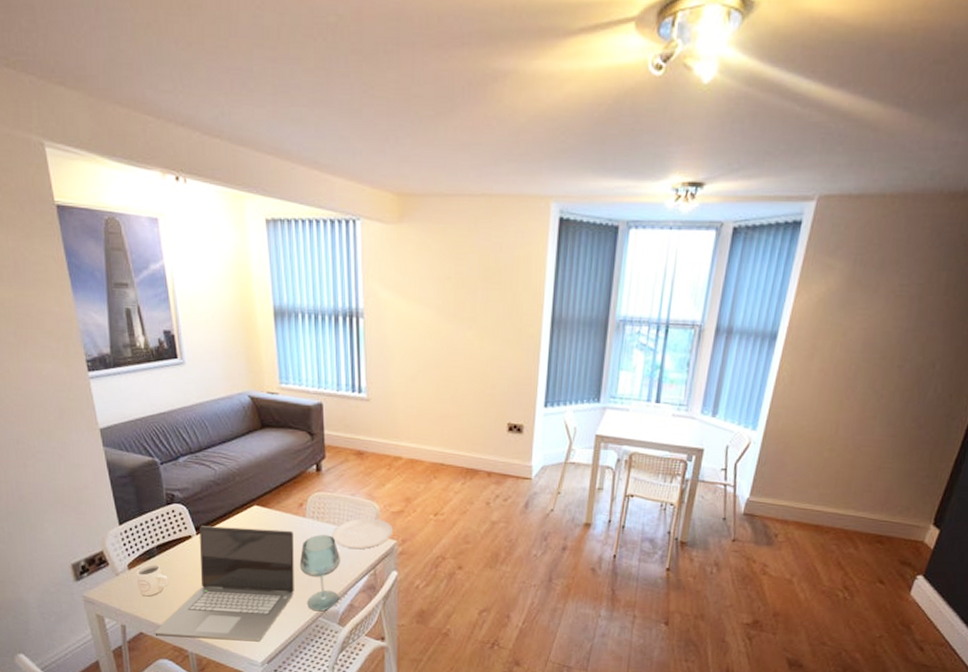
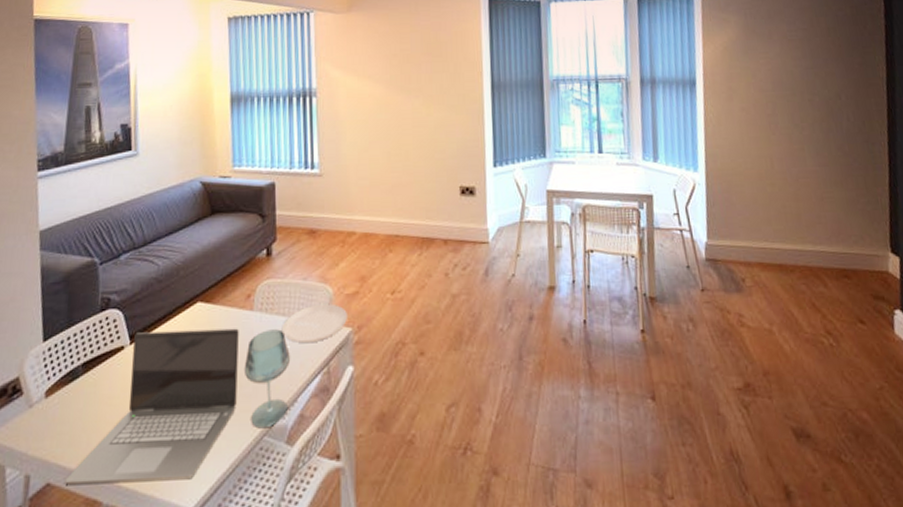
mug: present [136,563,170,597] -> none [53,386,92,432]

